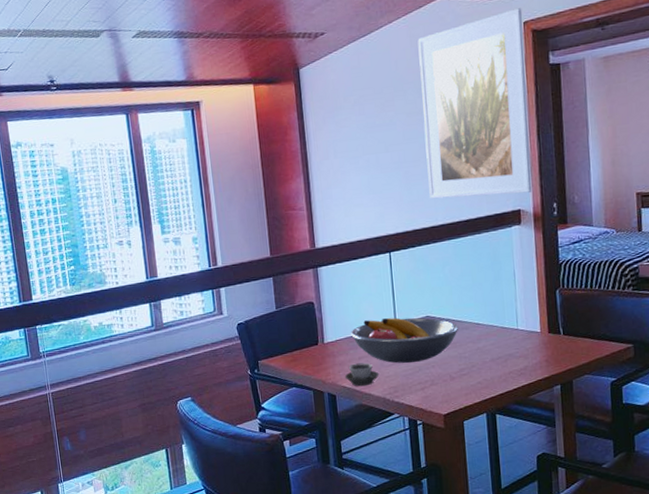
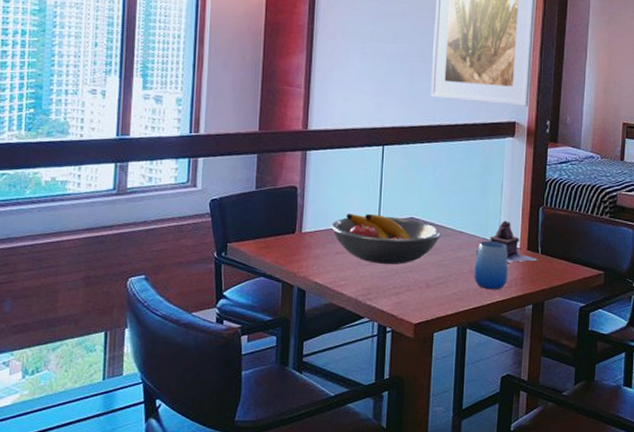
cup: present [344,362,380,387] -> none [317,258,355,285]
teapot: none [496,307,561,347] -> present [476,220,538,263]
cup: none [496,328,532,376] -> present [474,240,508,290]

